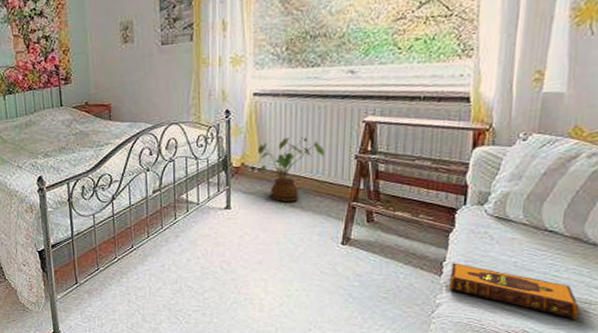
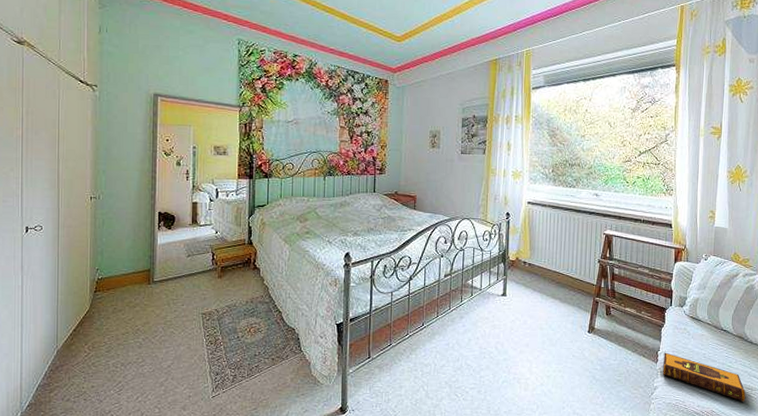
house plant: present [257,137,324,203] -> none [528,240,577,294]

